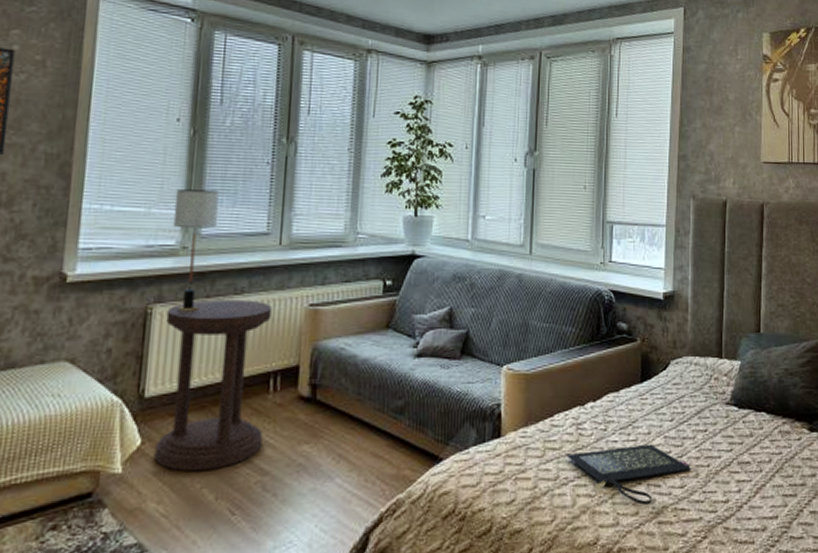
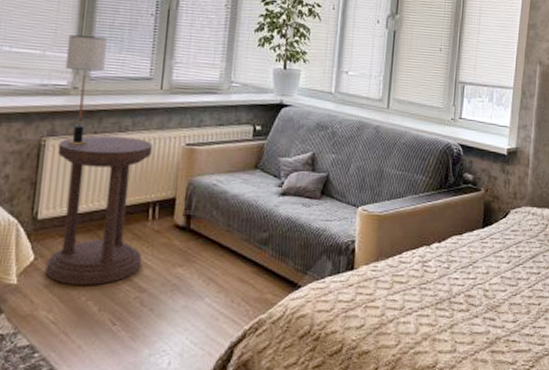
clutch bag: present [566,444,691,505] -> none [411,282,524,335]

